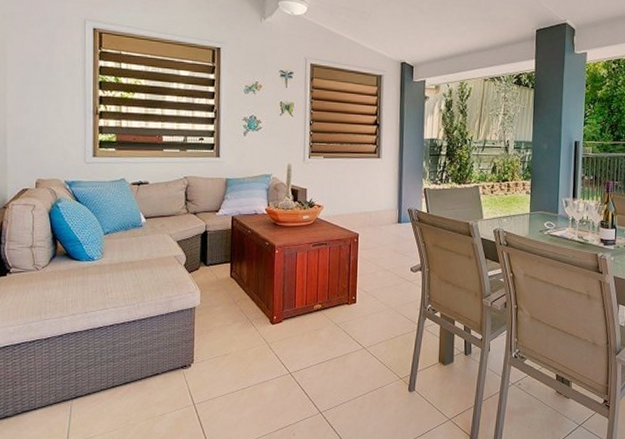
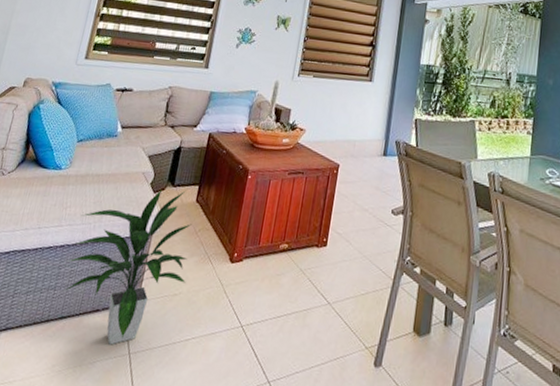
indoor plant: none [119,268,234,400] -> present [63,190,192,345]

